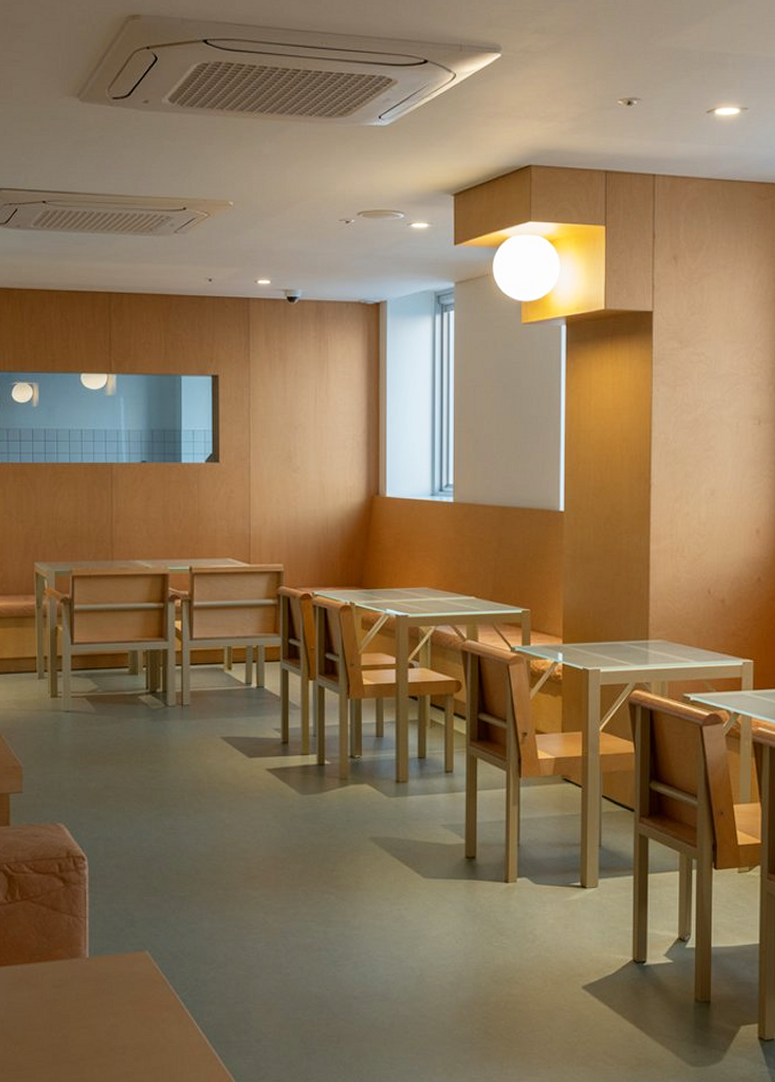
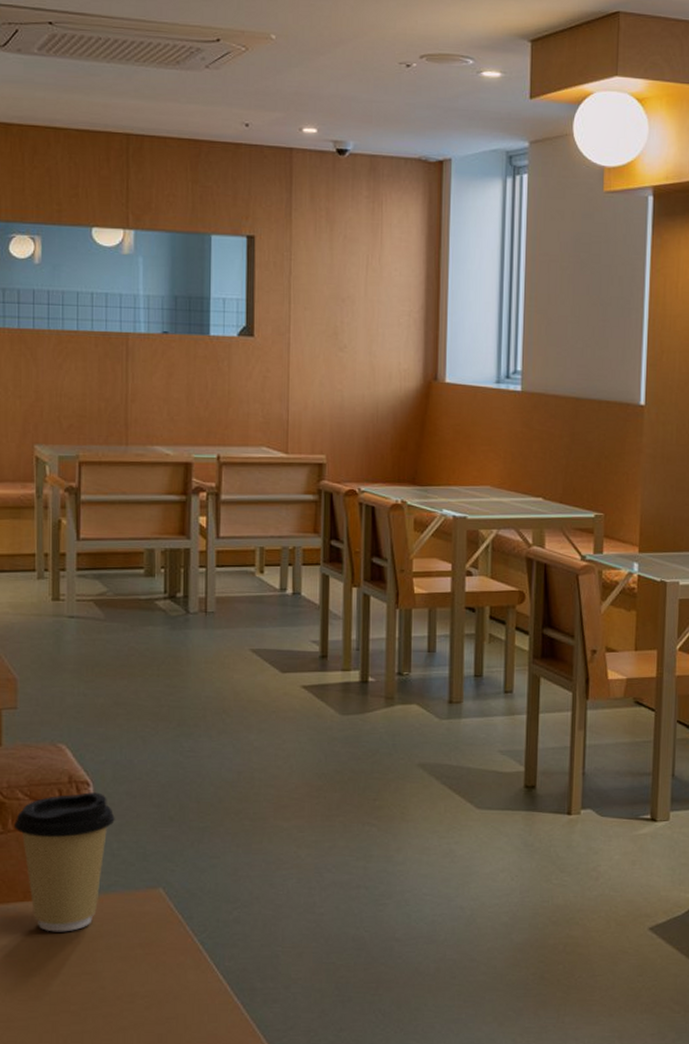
coffee cup: none [21,866,107,991] -> present [14,792,115,932]

